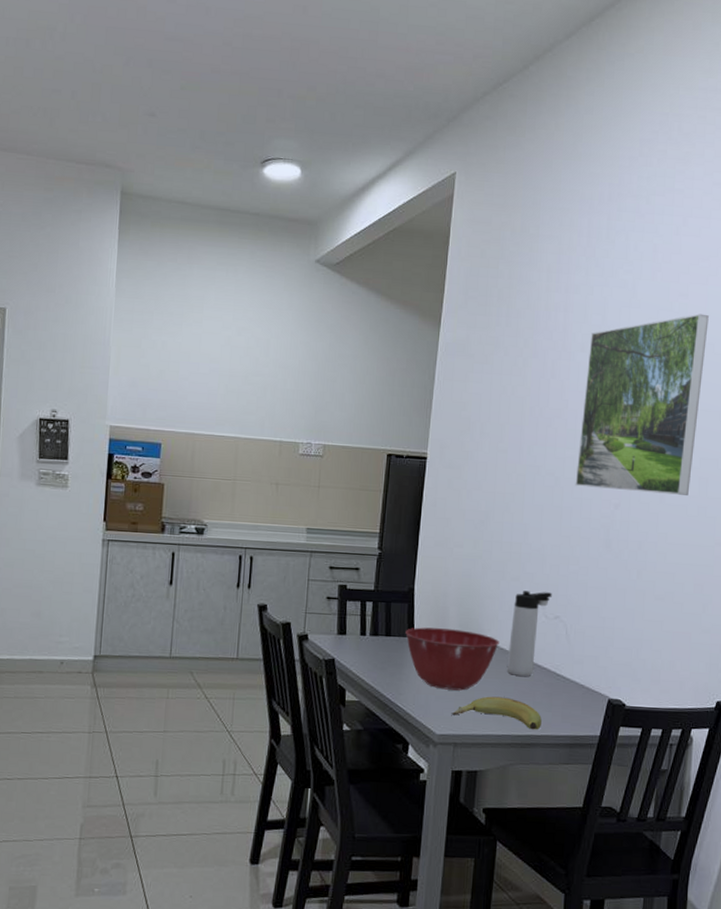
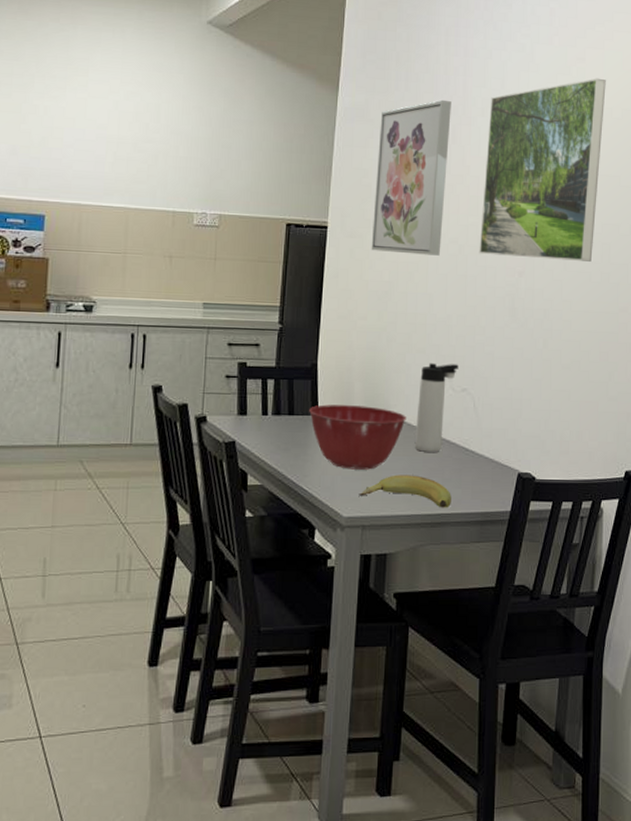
wall art: none [468,335,552,487] -> present [371,99,451,256]

